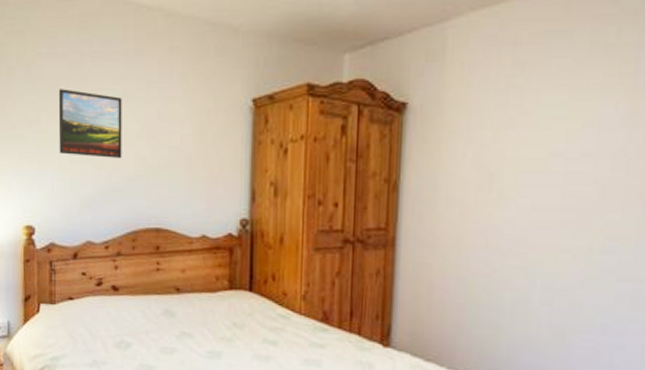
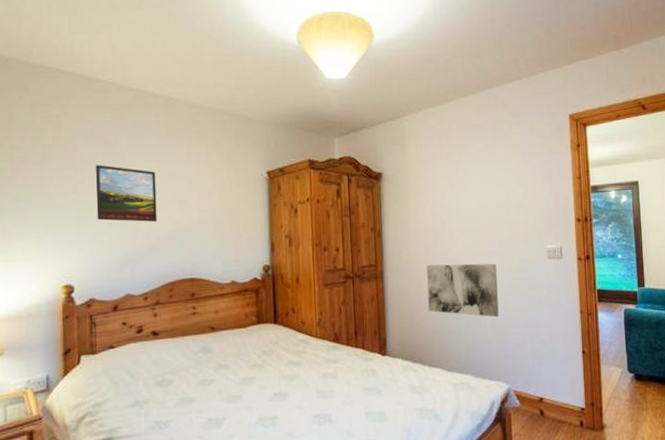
wall art: none [455,232,568,315] -> present [427,263,499,318]

